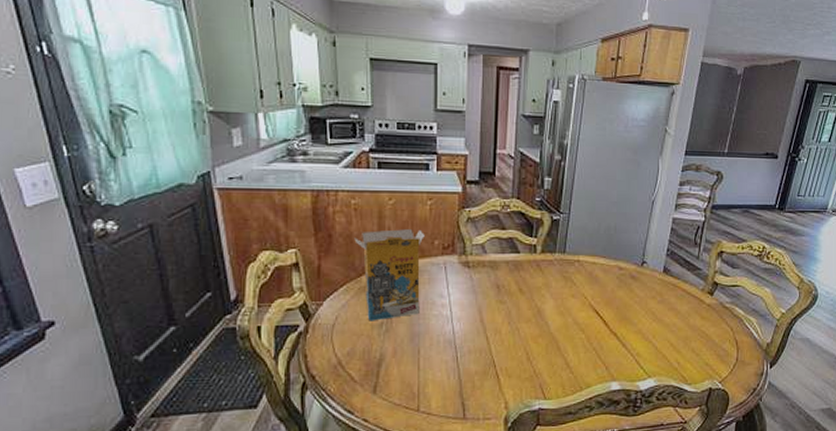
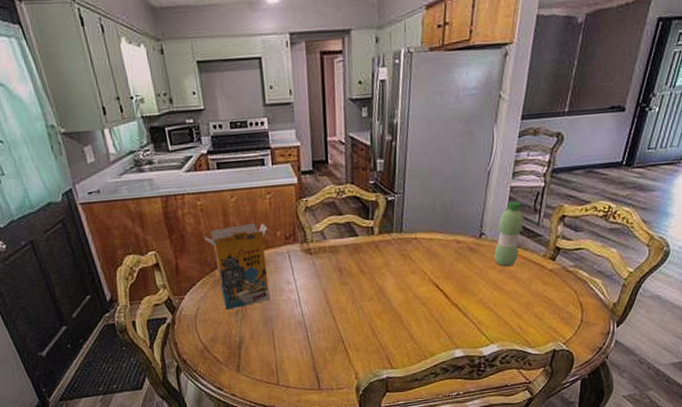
water bottle: none [655,233,684,298] -> present [494,201,524,267]

